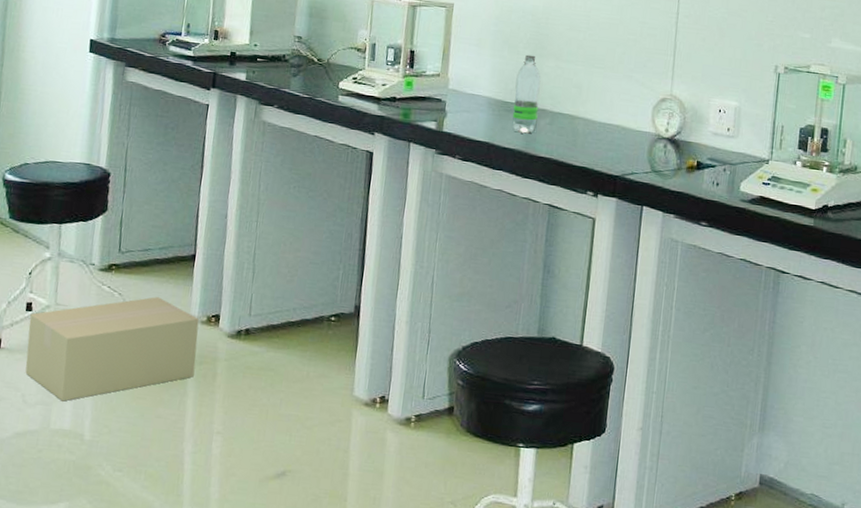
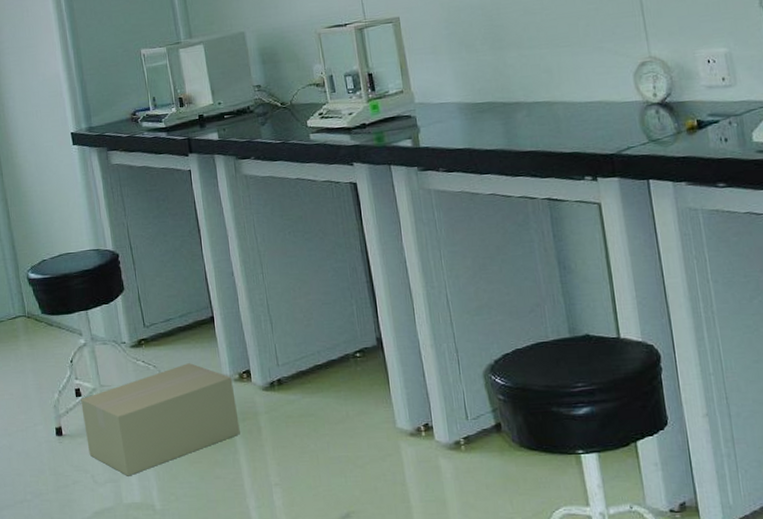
bottle: present [512,54,541,134] -> none [481,49,515,132]

